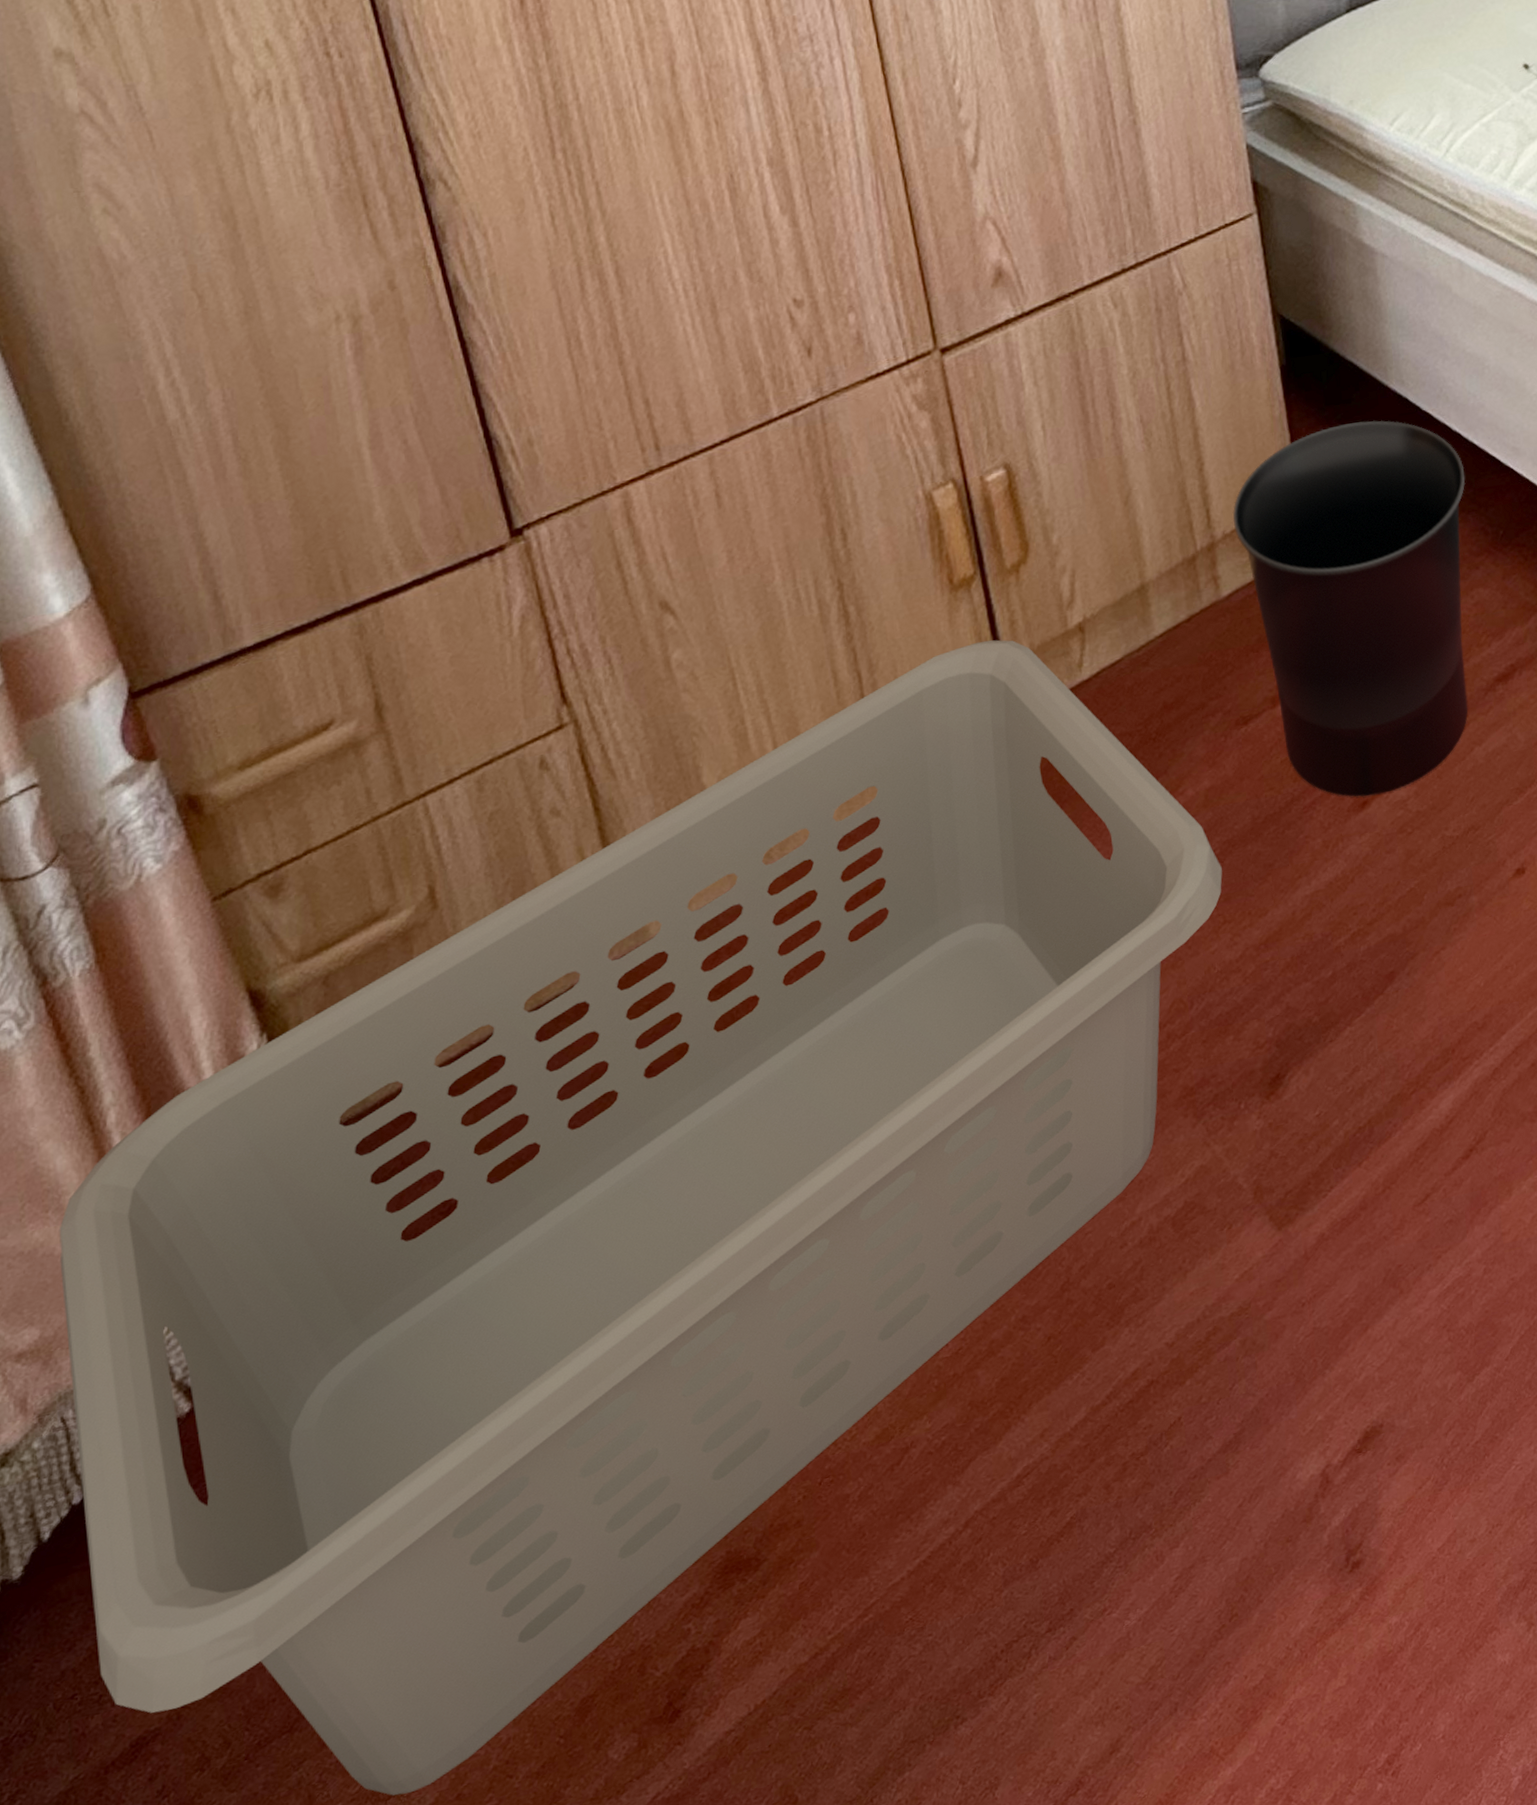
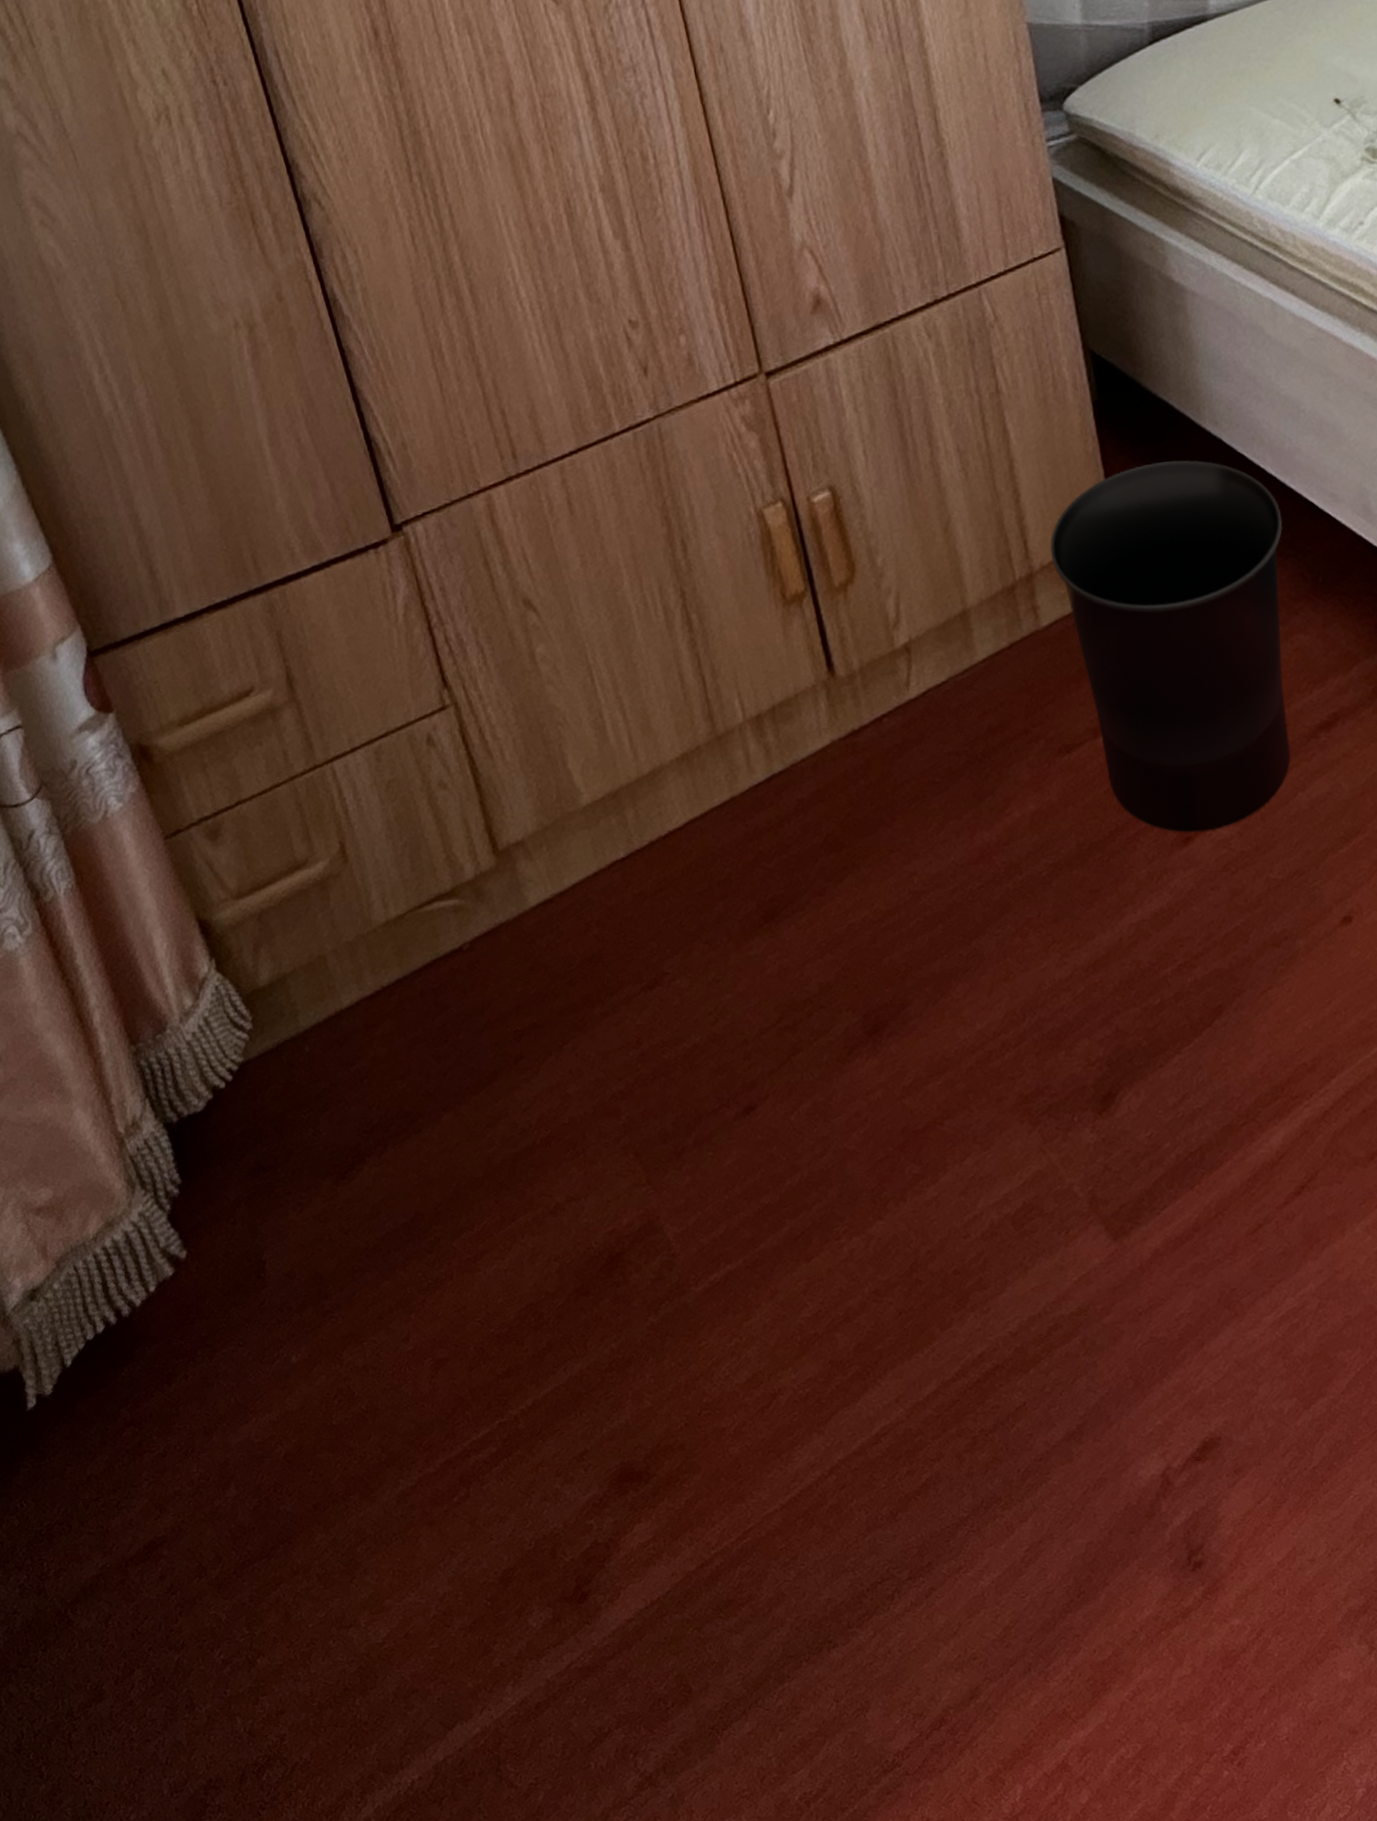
laundry basket: present [59,639,1222,1796] -> none [62,654,1050,1626]

